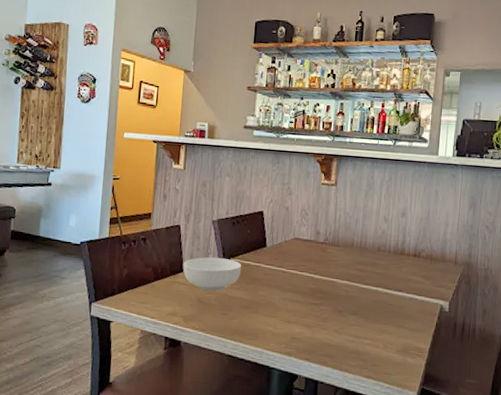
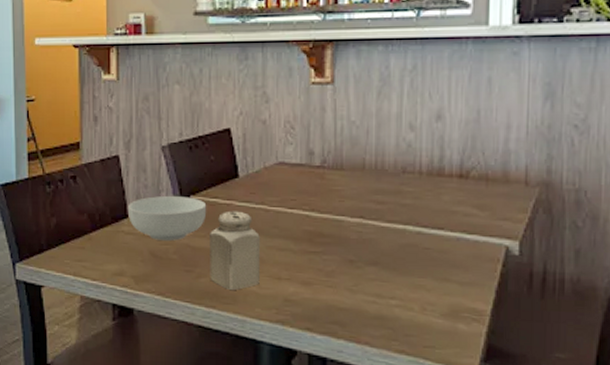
salt shaker: none [240,271,278,330] -> present [210,211,260,291]

